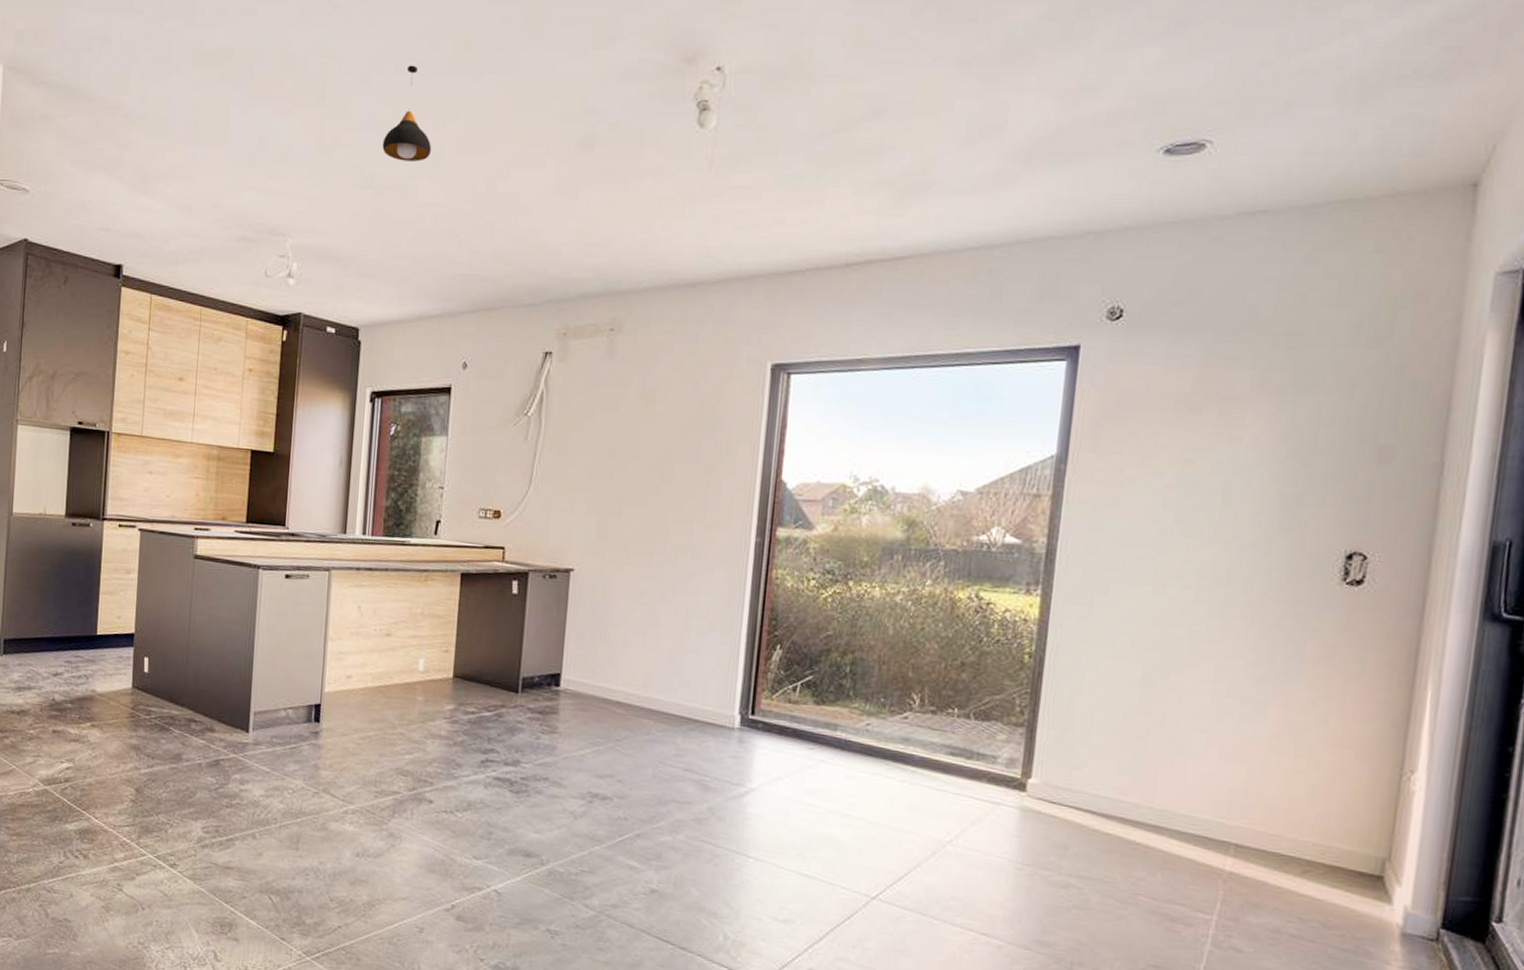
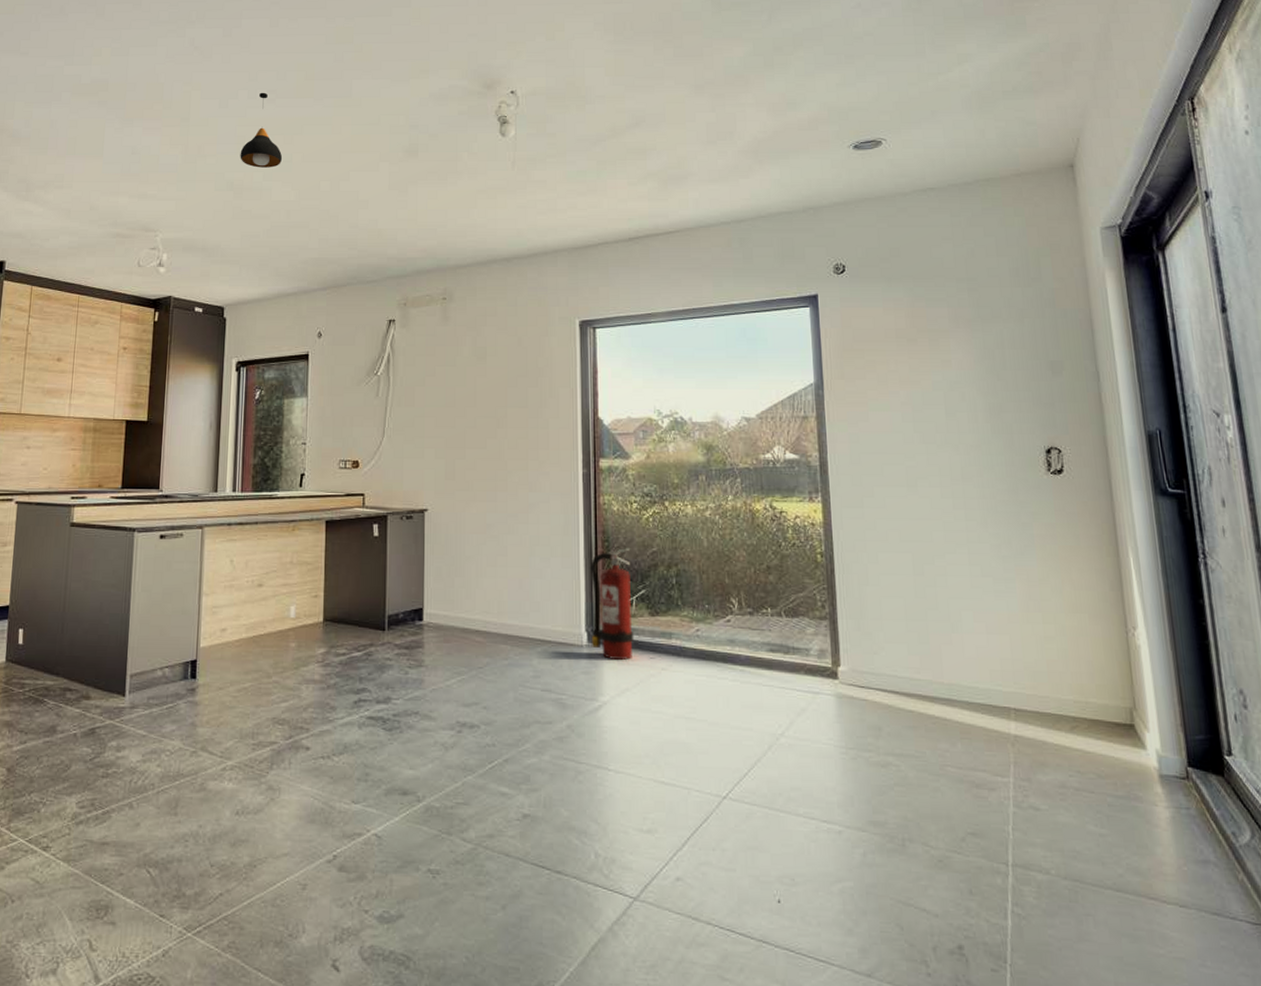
fire extinguisher: none [743,629,800,748] -> present [591,548,634,660]

